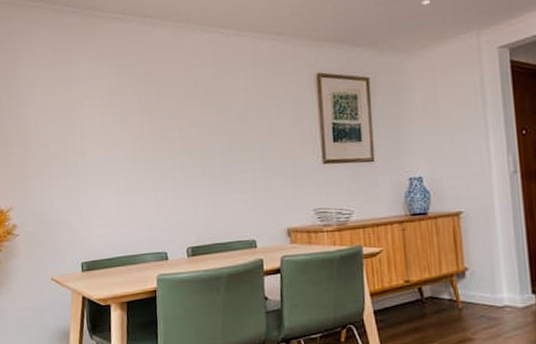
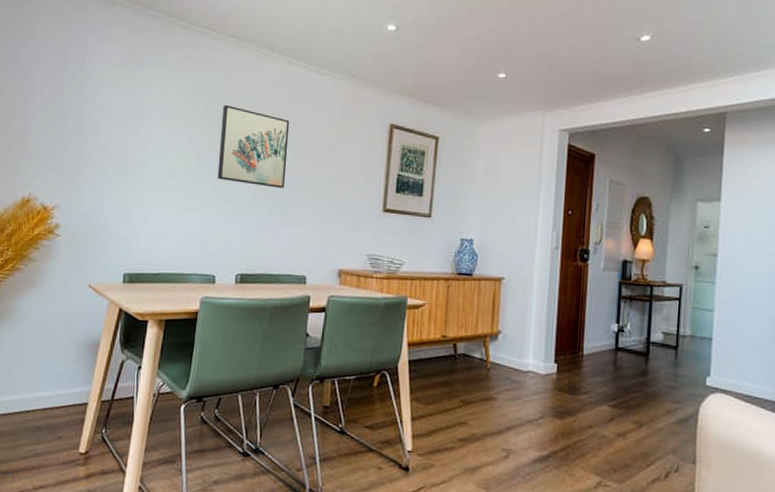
wall art: none [149,84,221,158] -> present [217,104,290,188]

